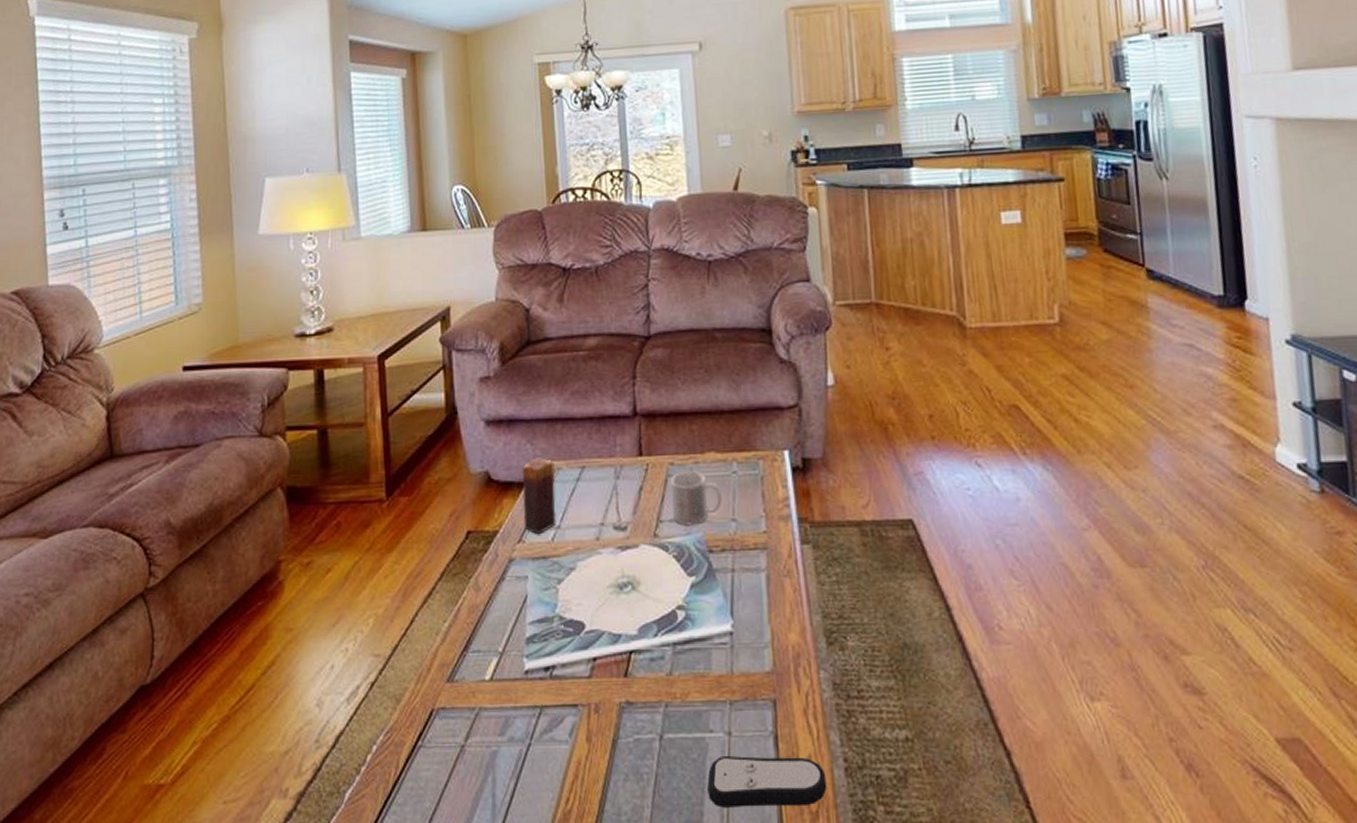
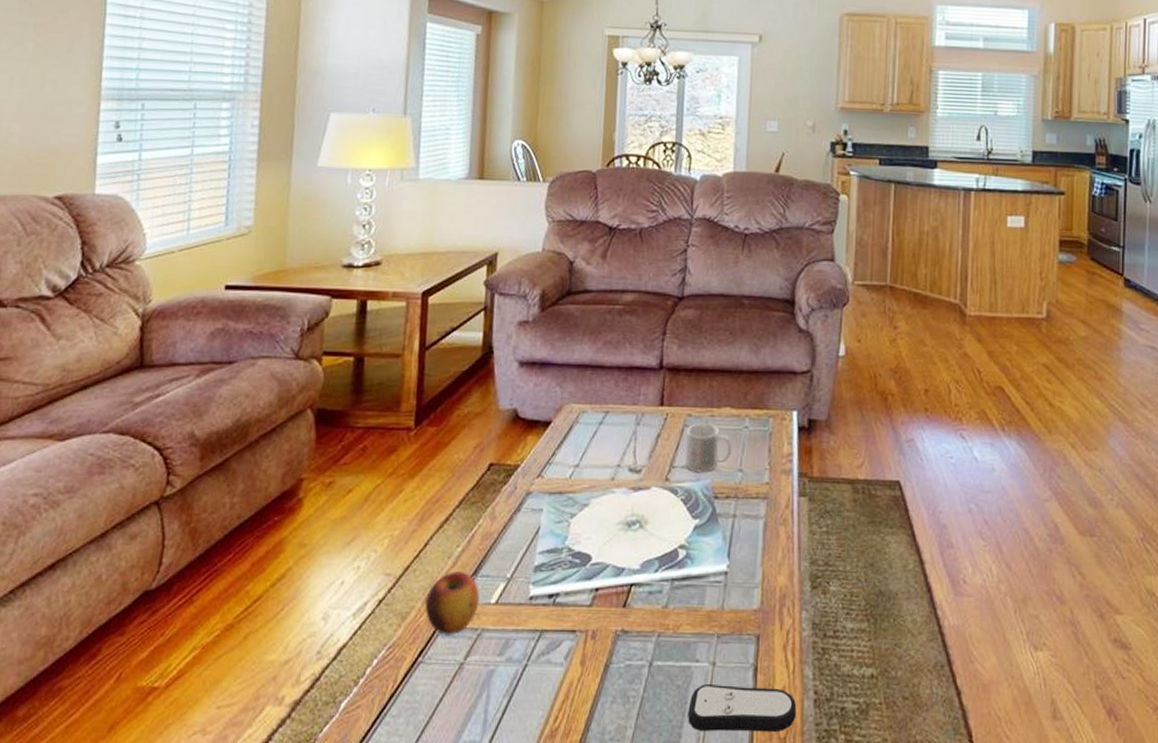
apple: none [417,648,474,717] -> present [424,571,480,635]
candle: present [522,457,557,535] -> none [544,400,580,472]

